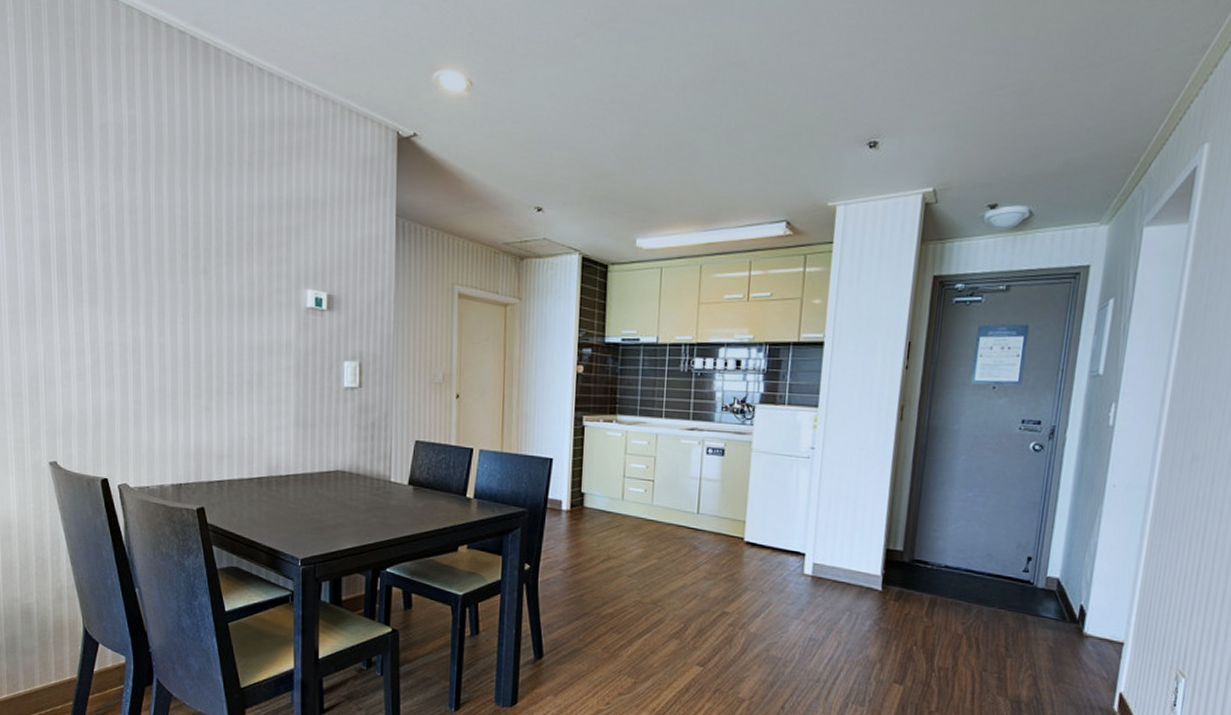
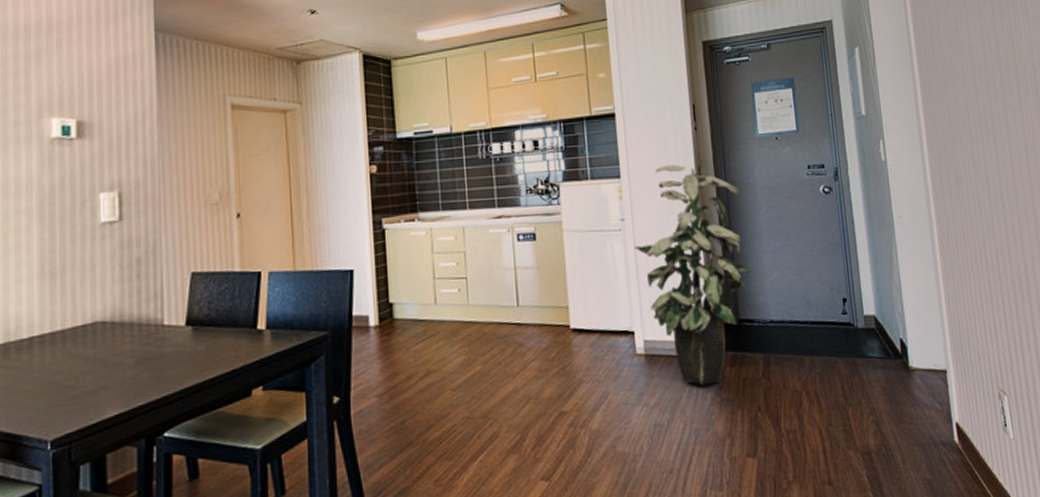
indoor plant: none [819,400,942,614] -> present [634,164,751,386]

